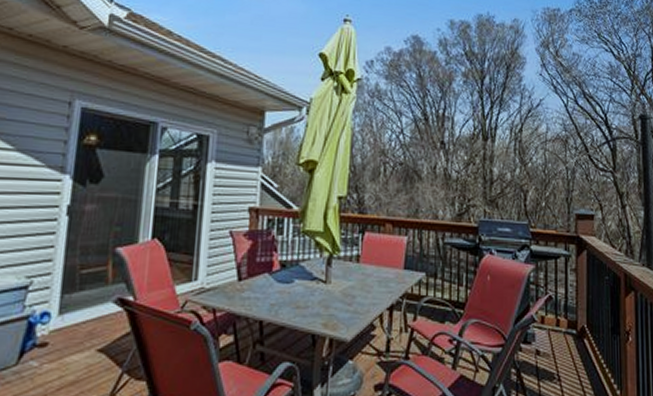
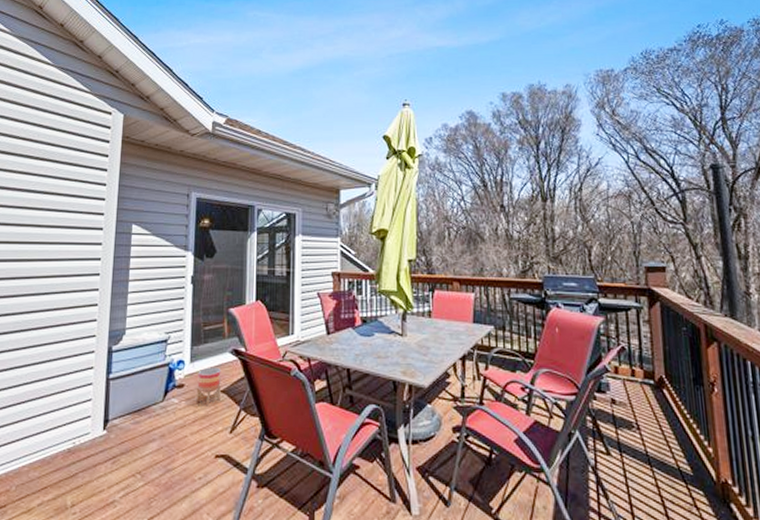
planter: none [64,320,101,370] -> present [197,367,221,406]

